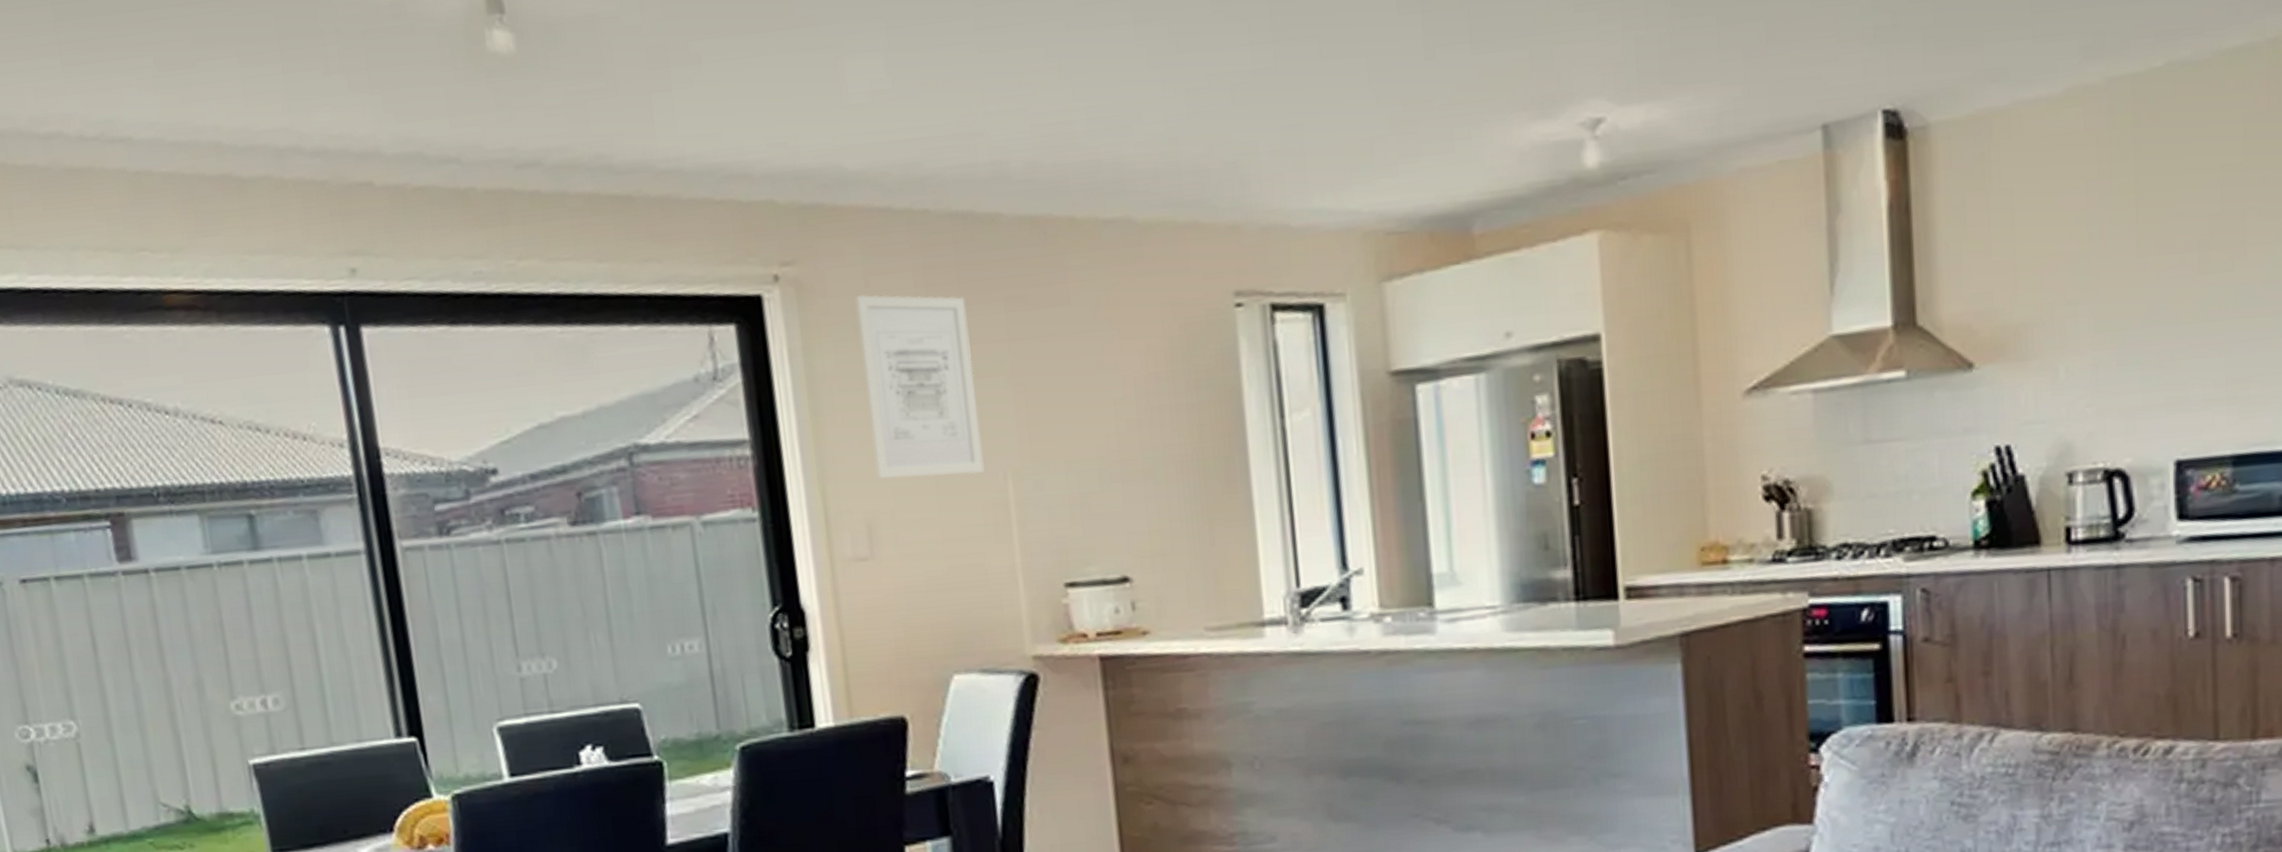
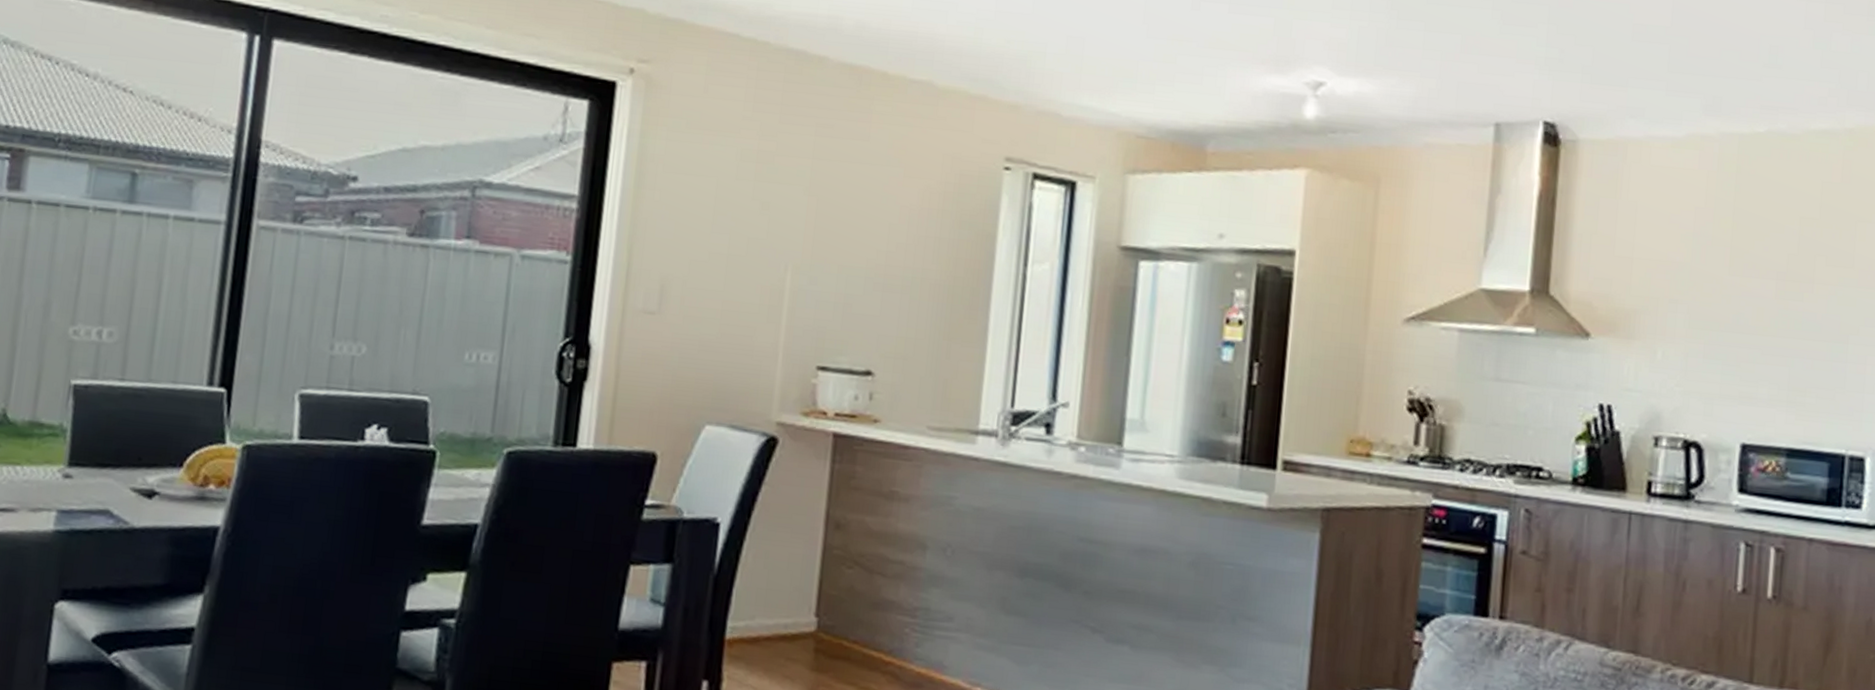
wall art: present [855,294,985,479] -> none [678,98,784,262]

